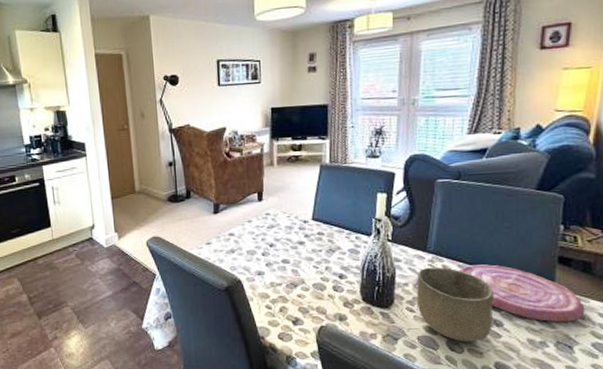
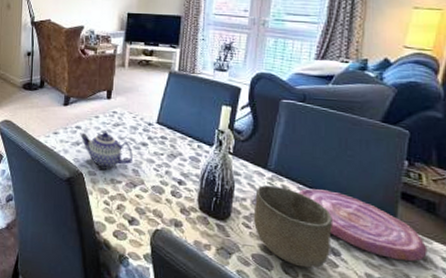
teapot: none [235,234,291,273] -> present [81,131,133,169]

